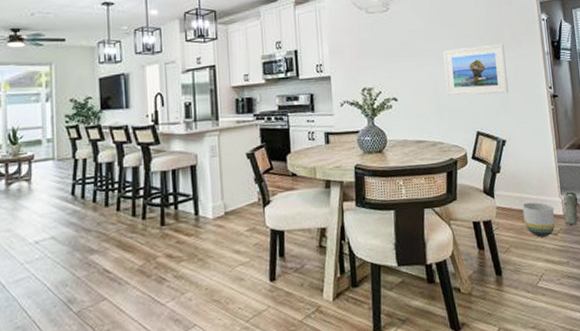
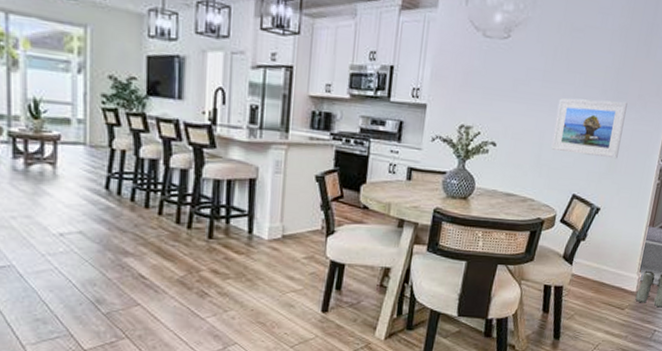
planter: present [522,202,555,237] -> none [595,274,629,310]

